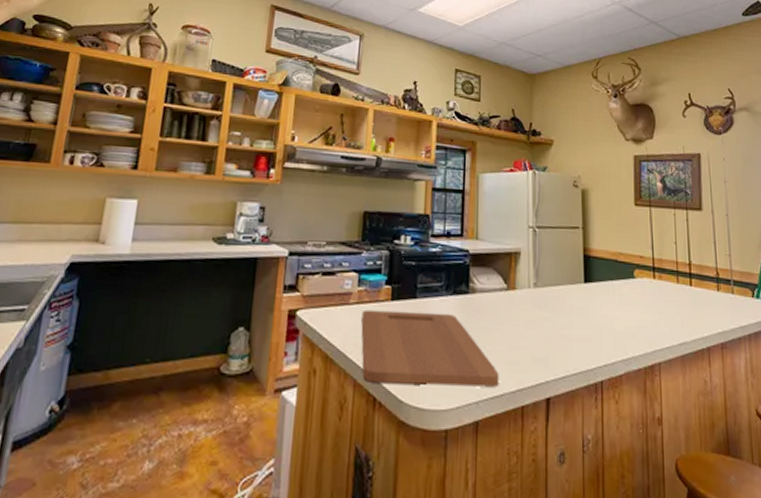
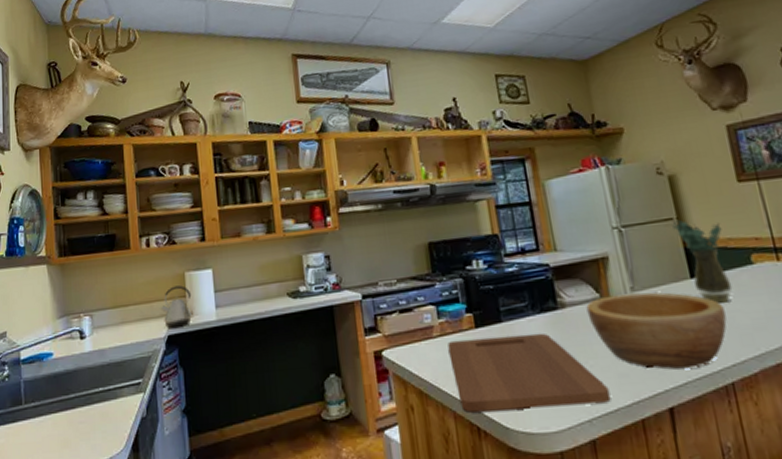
kettle: none [69,211,109,256] -> present [160,285,195,329]
bowl: none [493,288,606,365] -> present [586,292,727,371]
vase: none [578,227,616,309] -> present [671,218,733,303]

